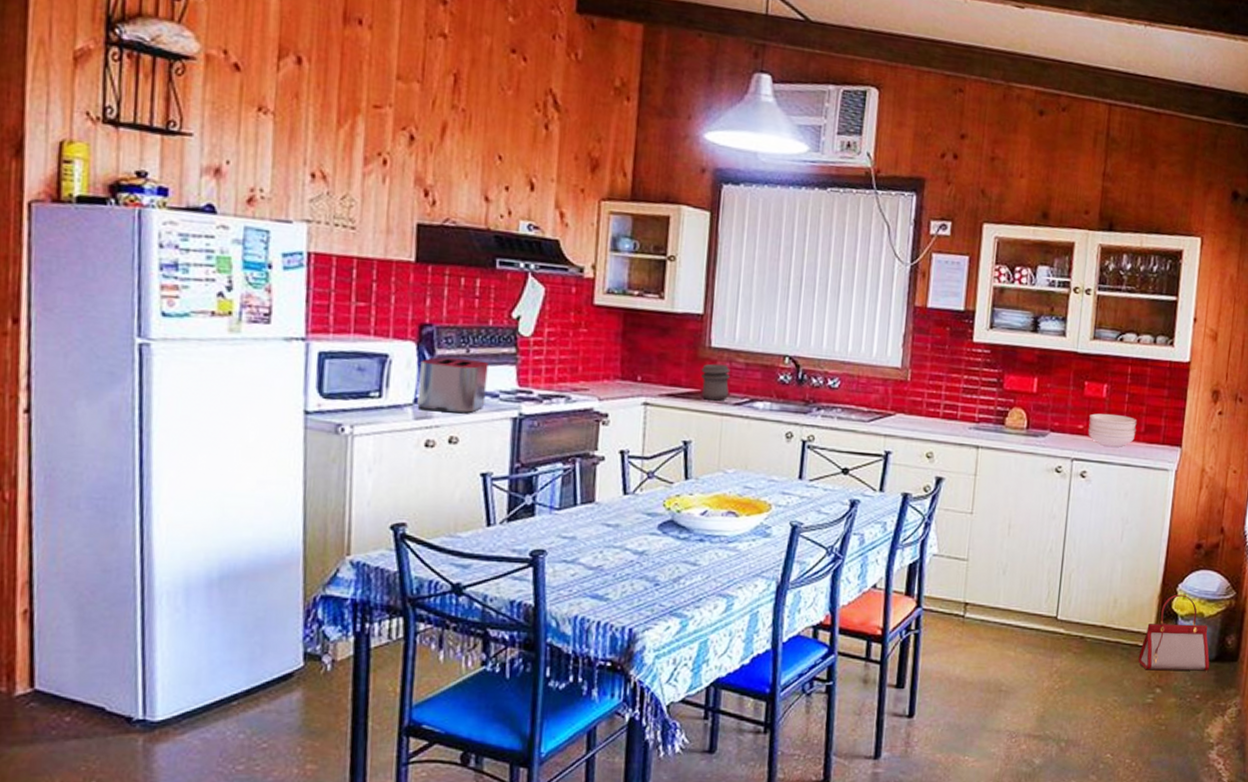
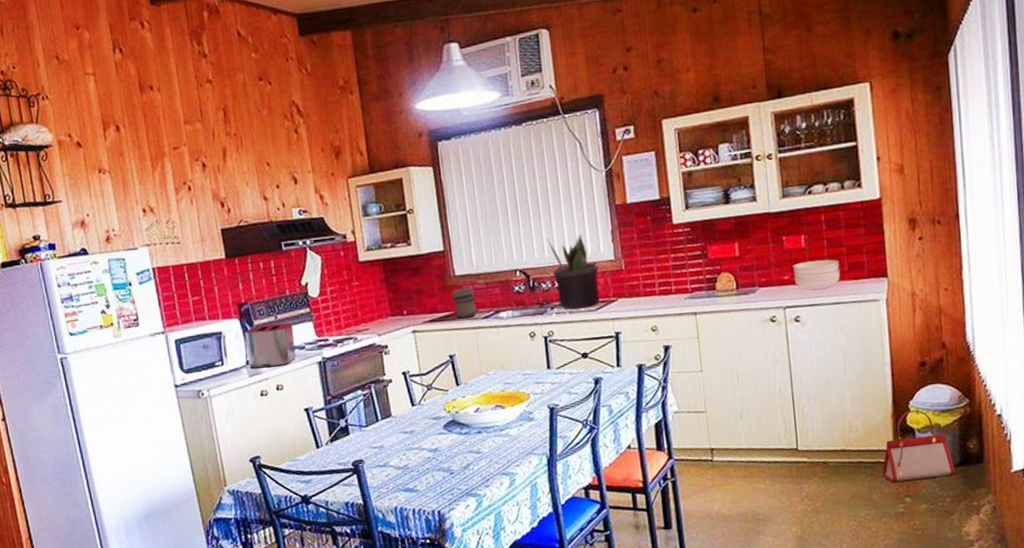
planter: none [827,327,881,416] -> present [547,234,600,310]

